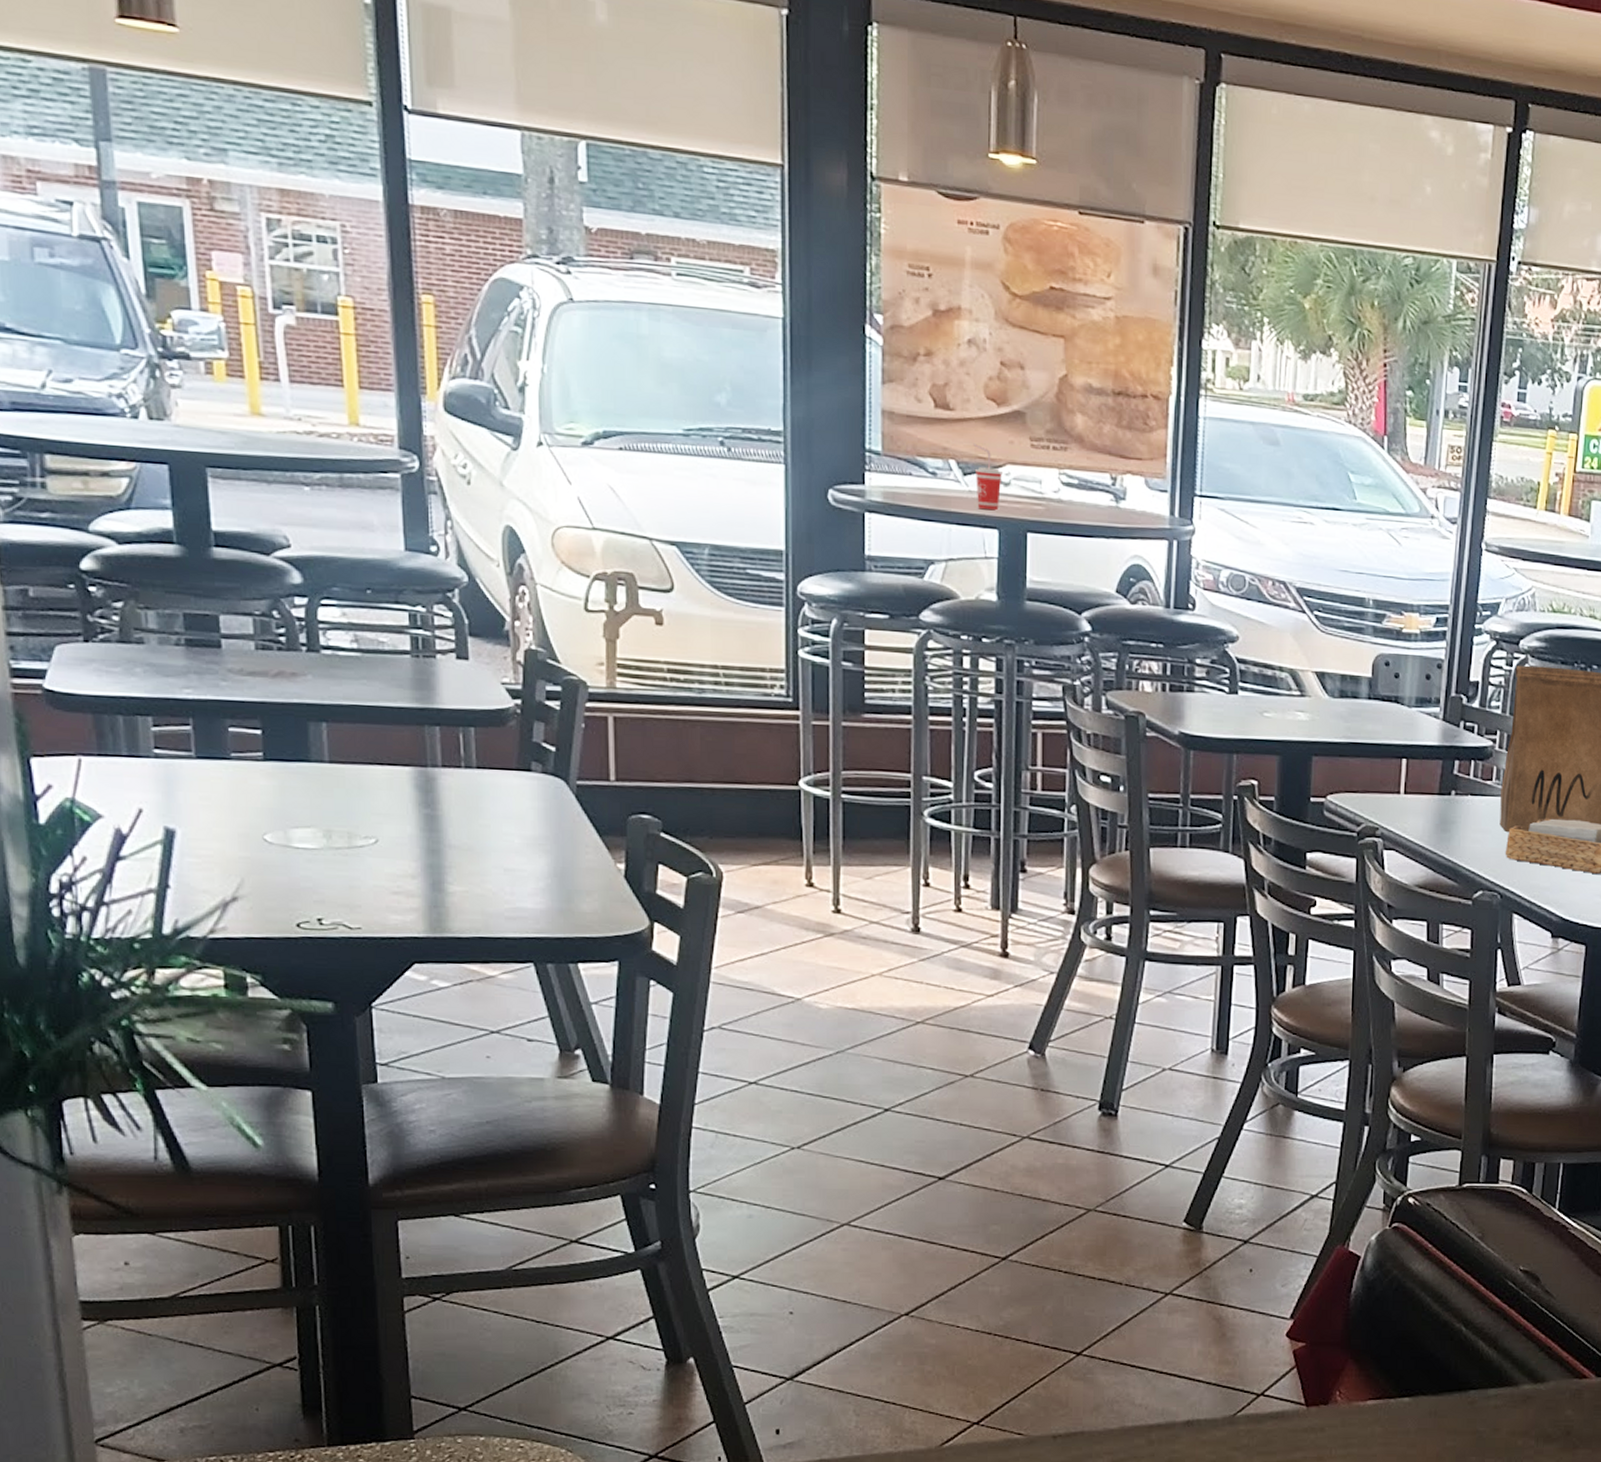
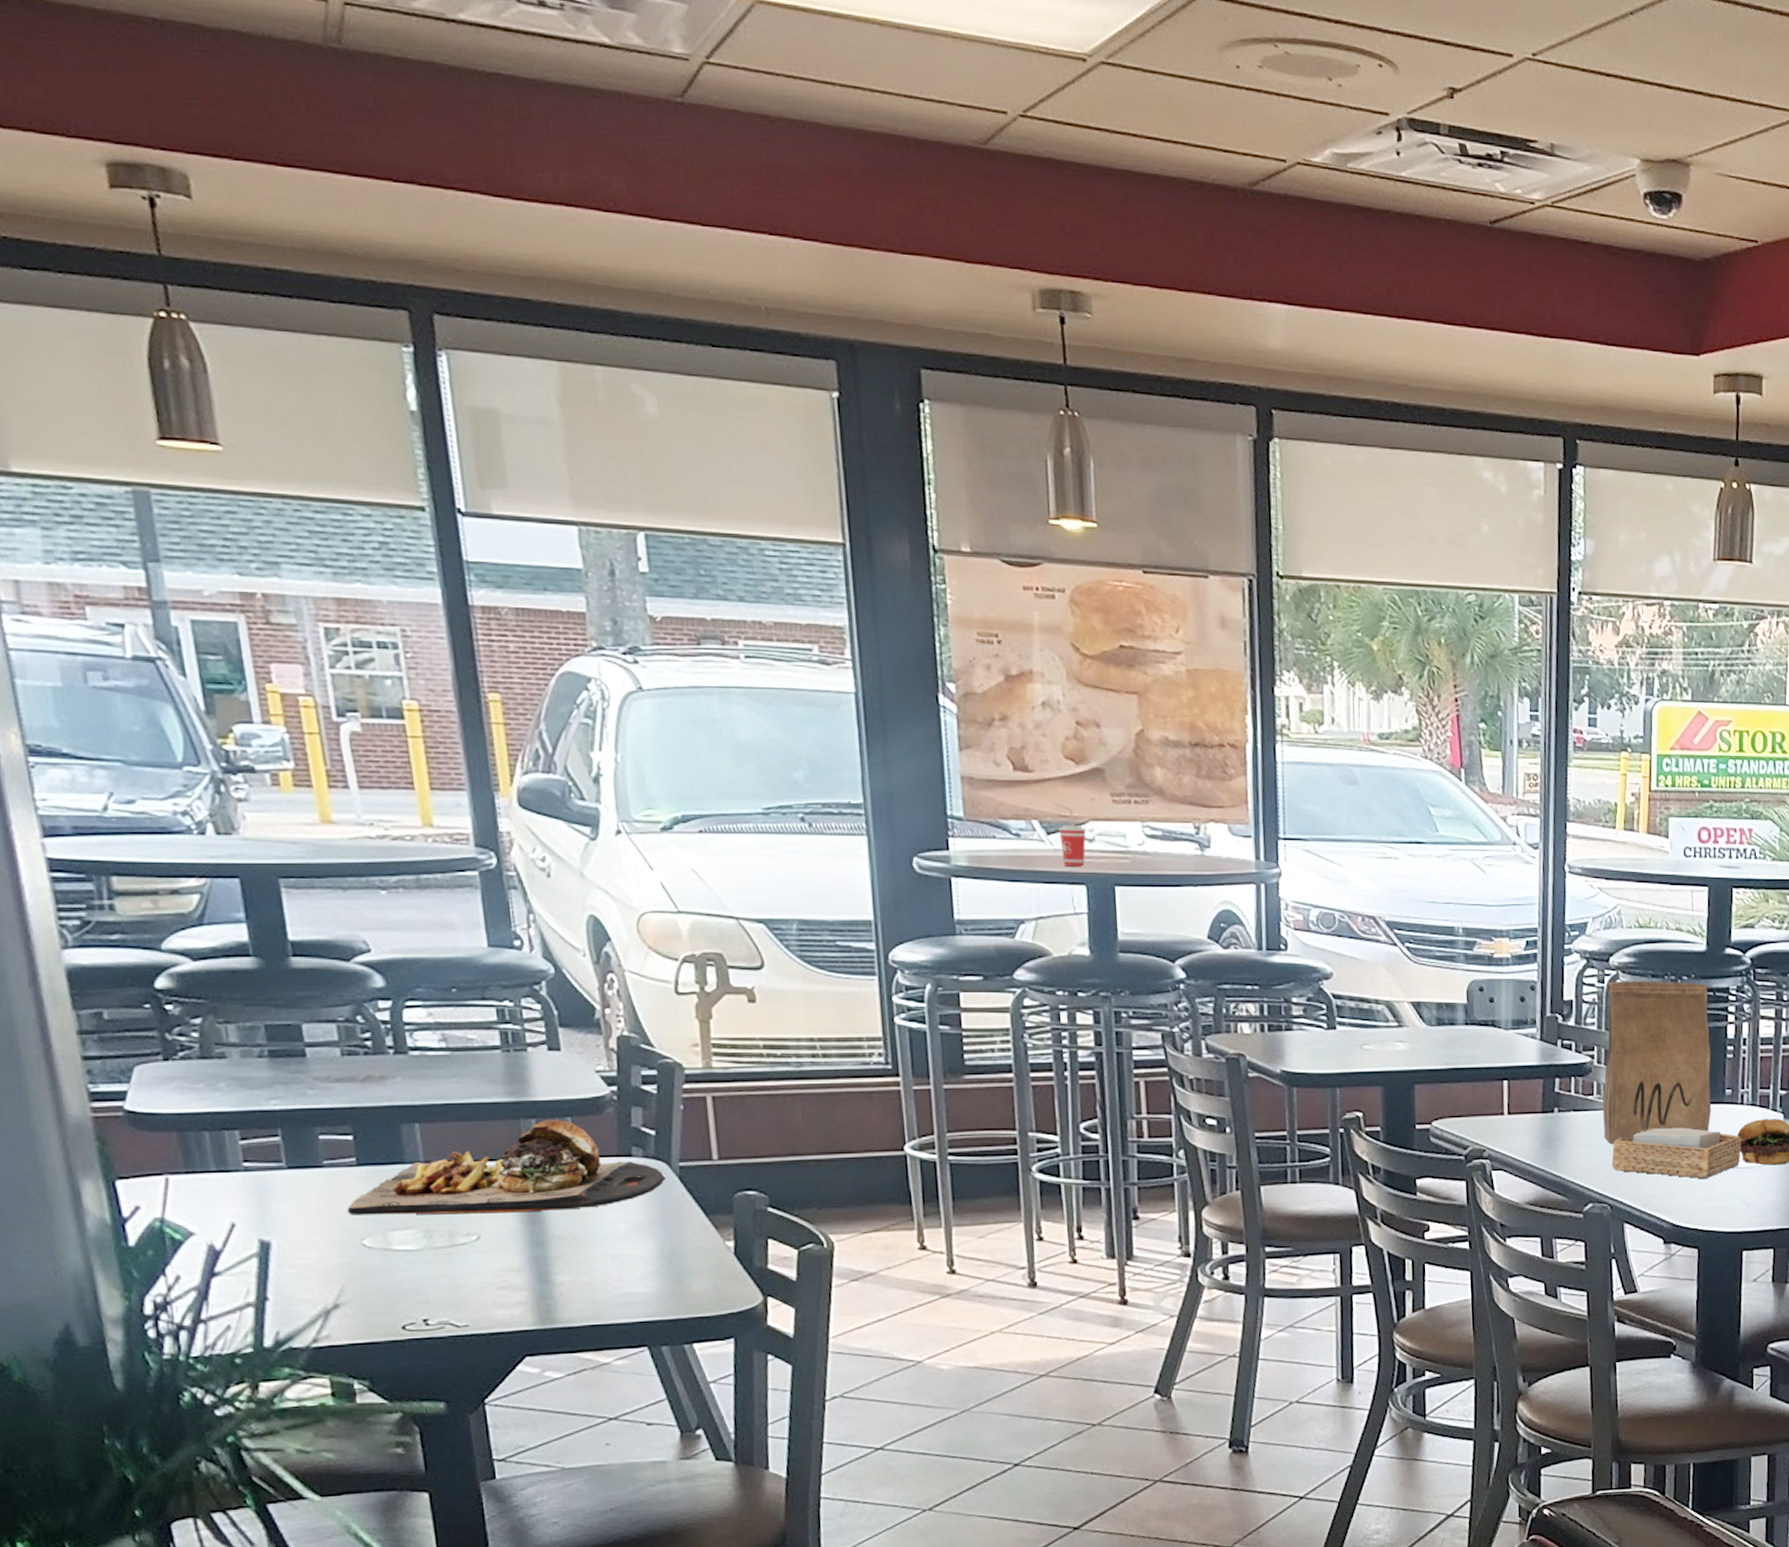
food tray: none [251,727,562,820] -> present [347,1119,666,1215]

